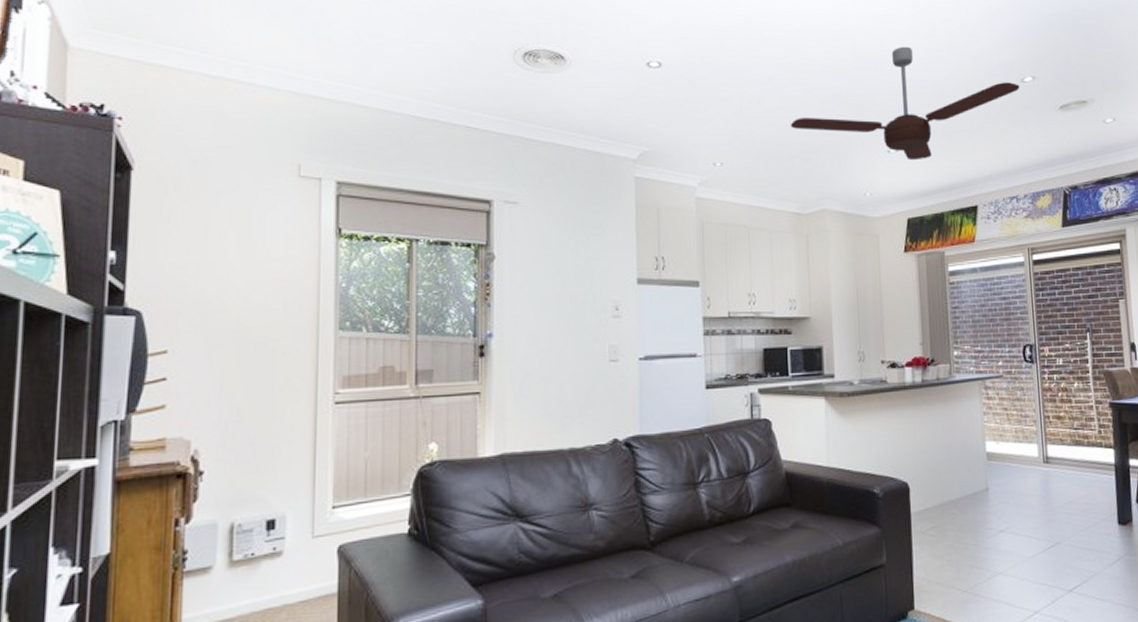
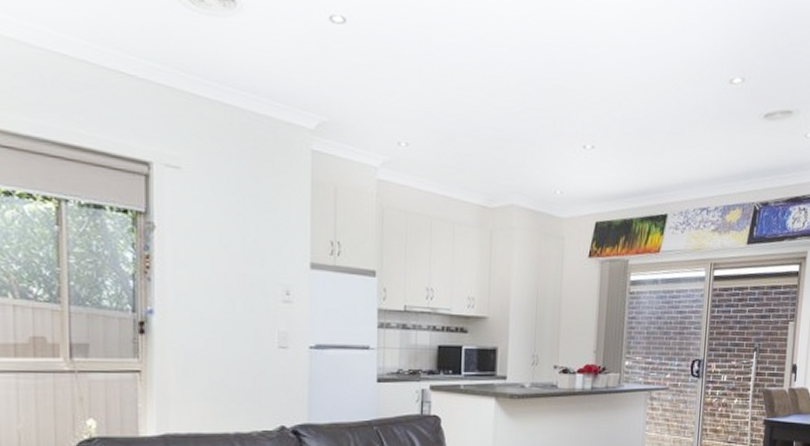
ceiling fan: present [790,46,1020,161] -> none [483,28,728,160]

